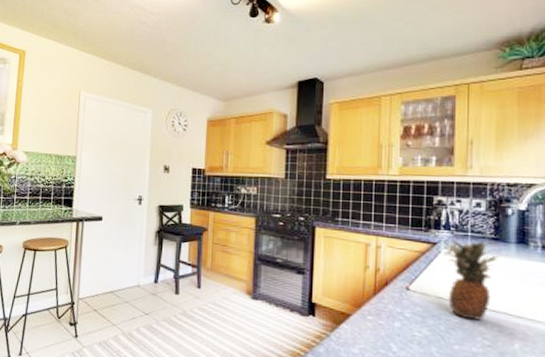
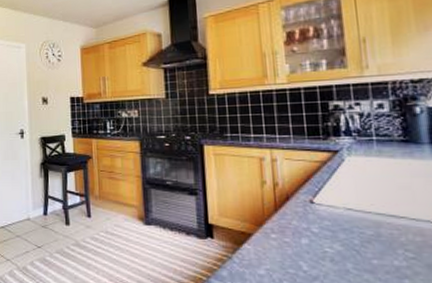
fruit: present [443,239,499,320] -> none [346,144,412,231]

